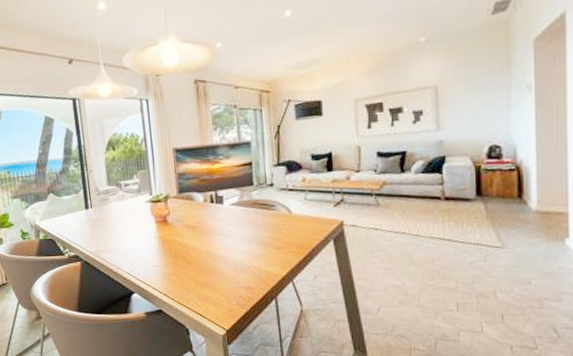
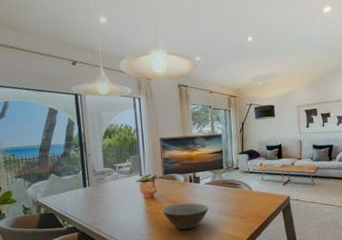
bowl: none [177,228,235,262] -> present [162,203,209,230]

